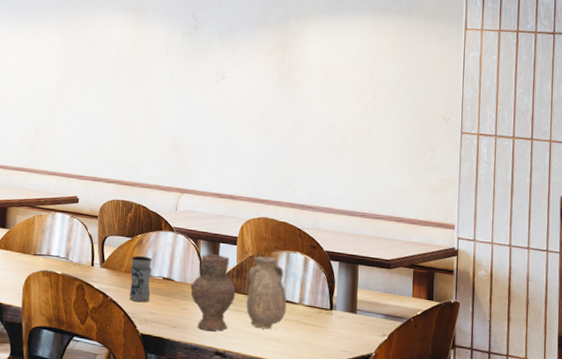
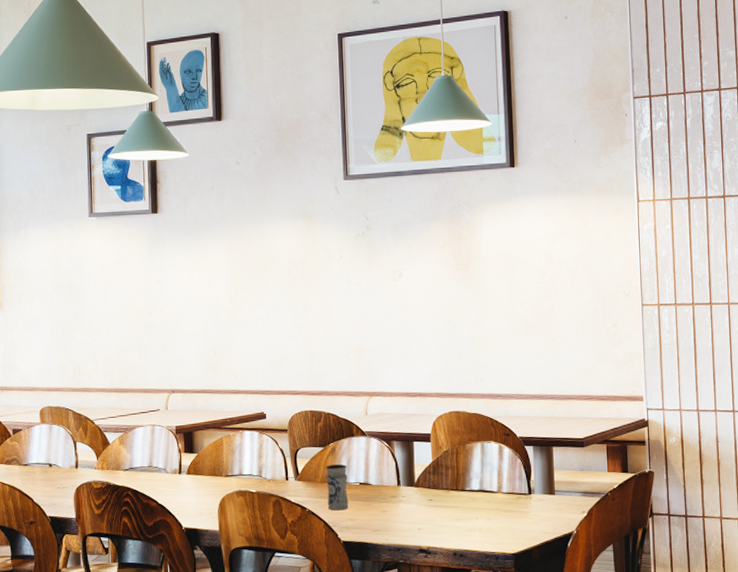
vase: present [190,254,287,332] -> none [388,449,486,531]

